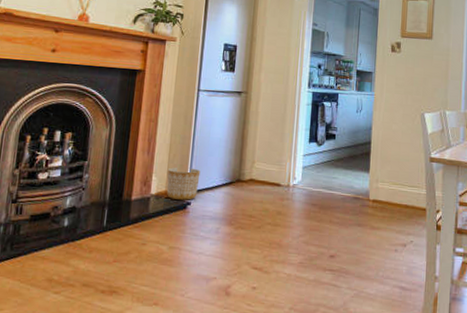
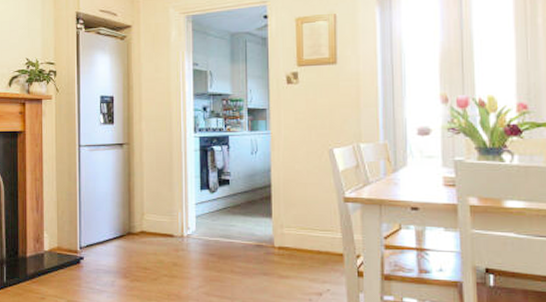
planter: present [166,167,201,200] -> none [57,223,90,255]

